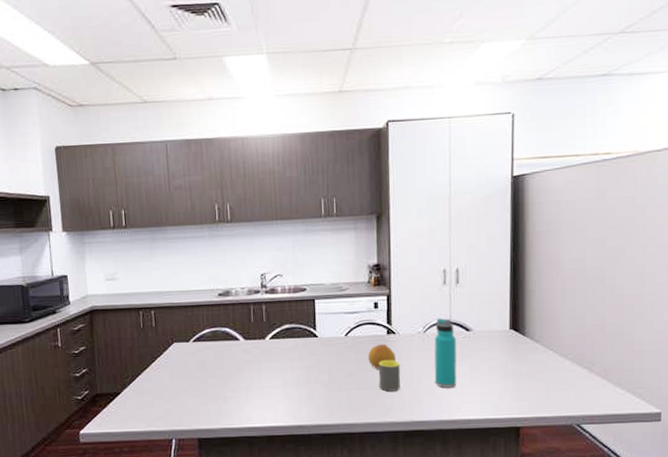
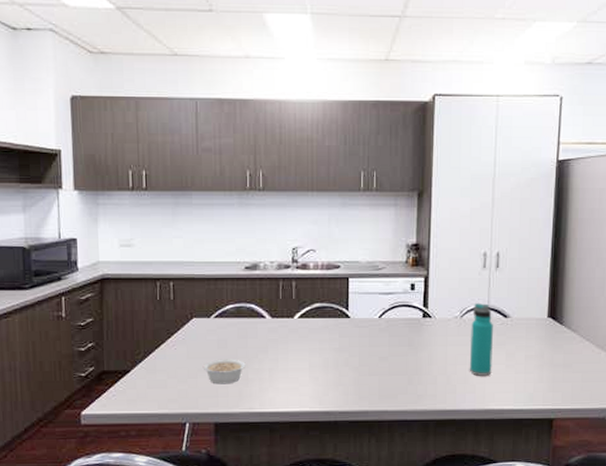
legume: none [184,379,224,403] -> present [202,359,246,384]
fruit: present [368,343,396,369] -> none [402,327,430,354]
mug: present [378,359,401,392] -> none [412,344,435,378]

